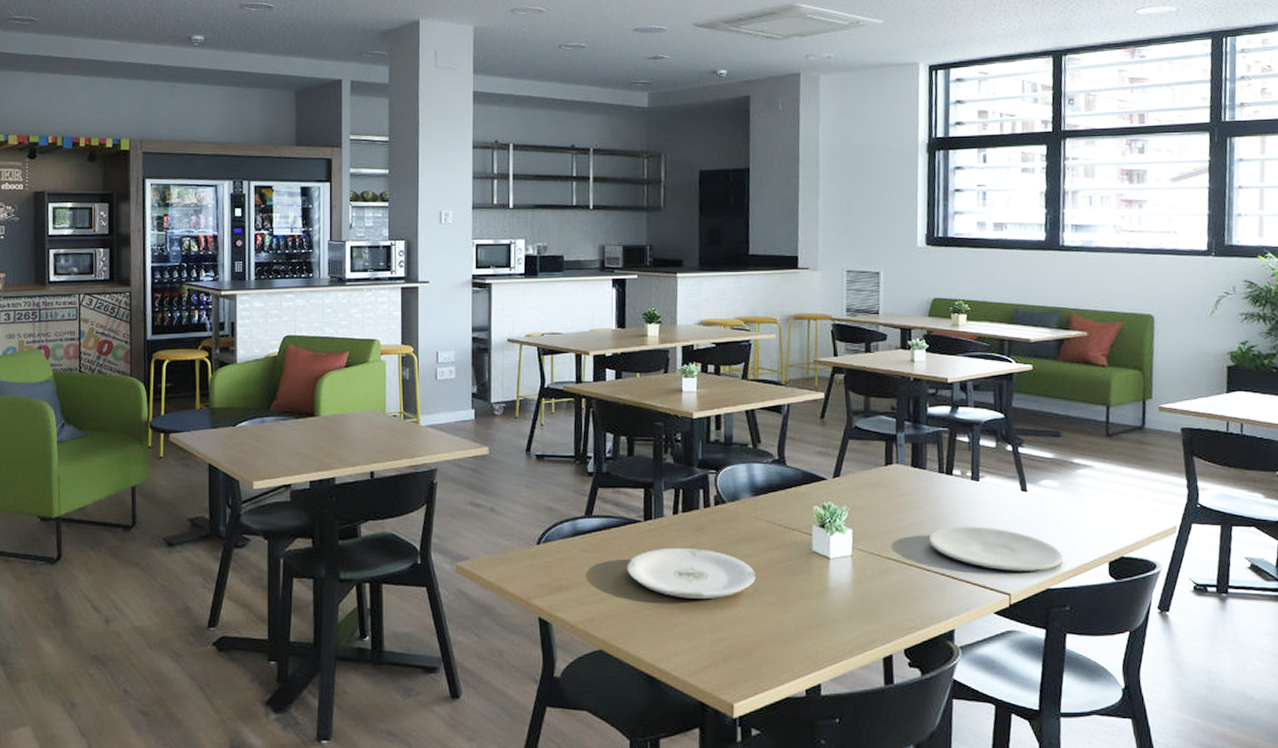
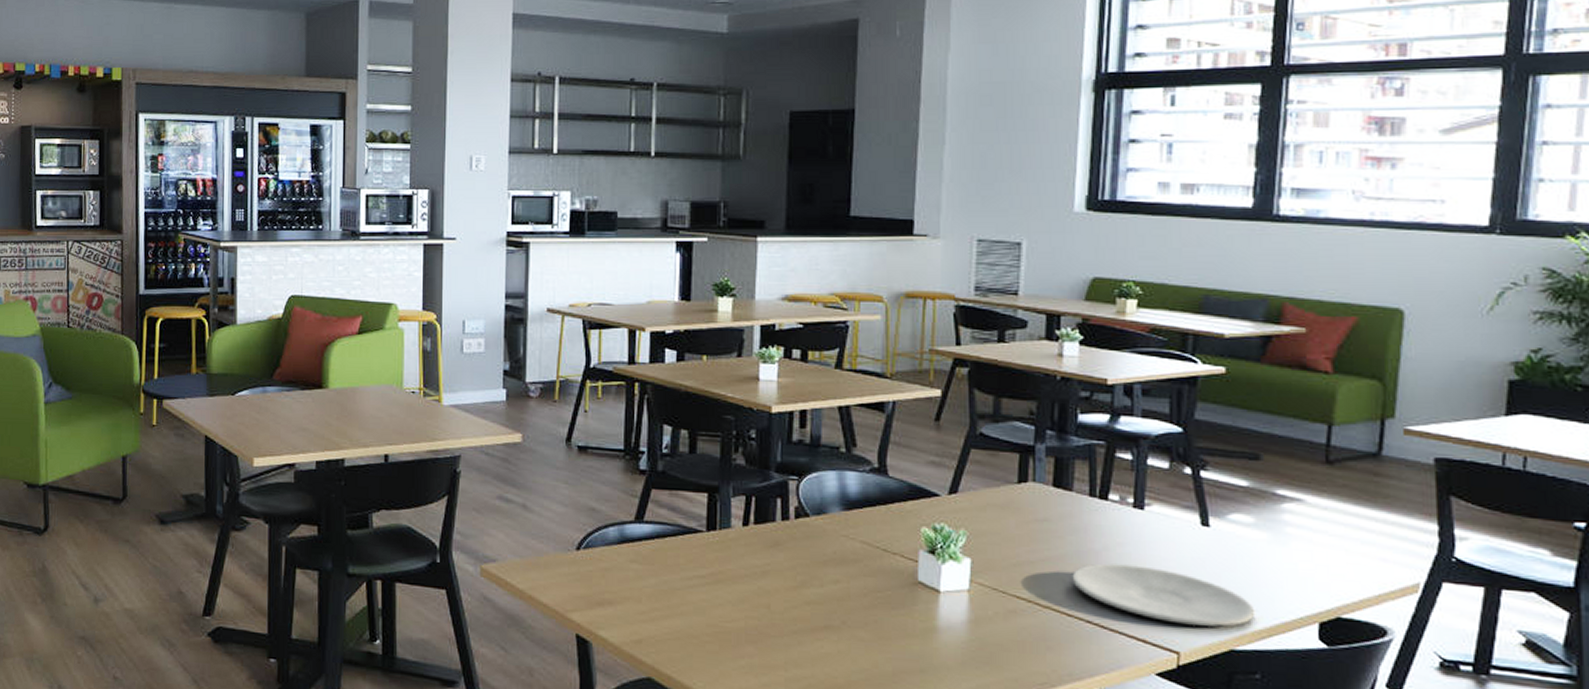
plate: present [626,547,756,598] -> none [683,565,844,629]

